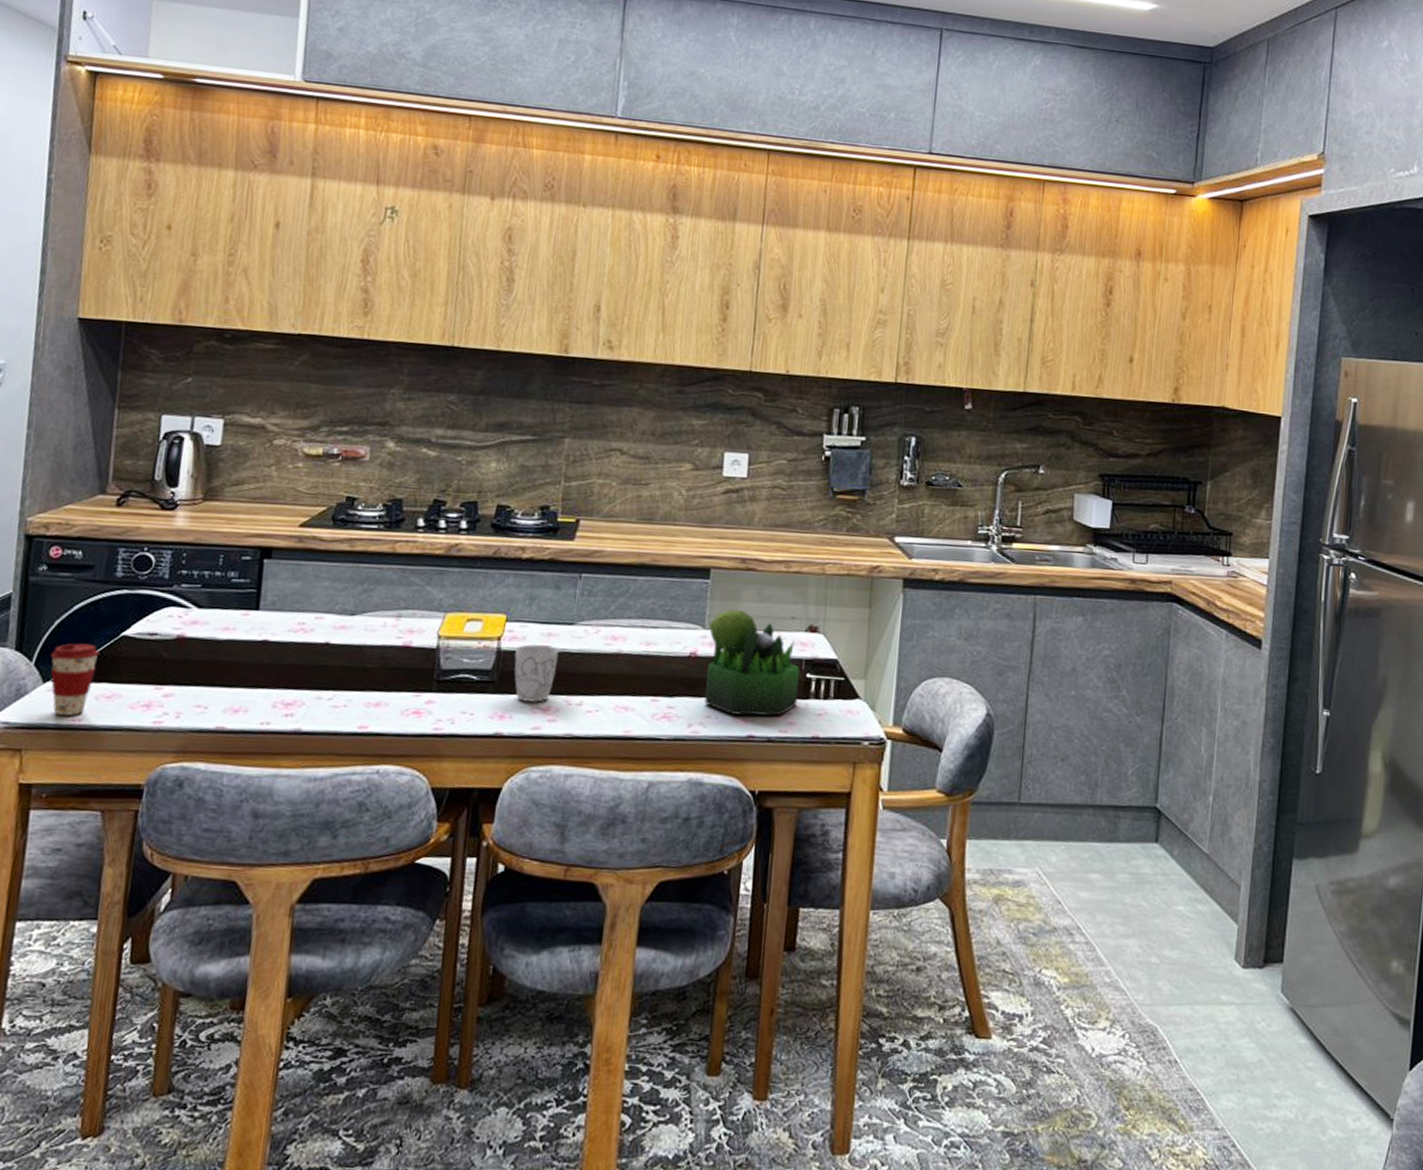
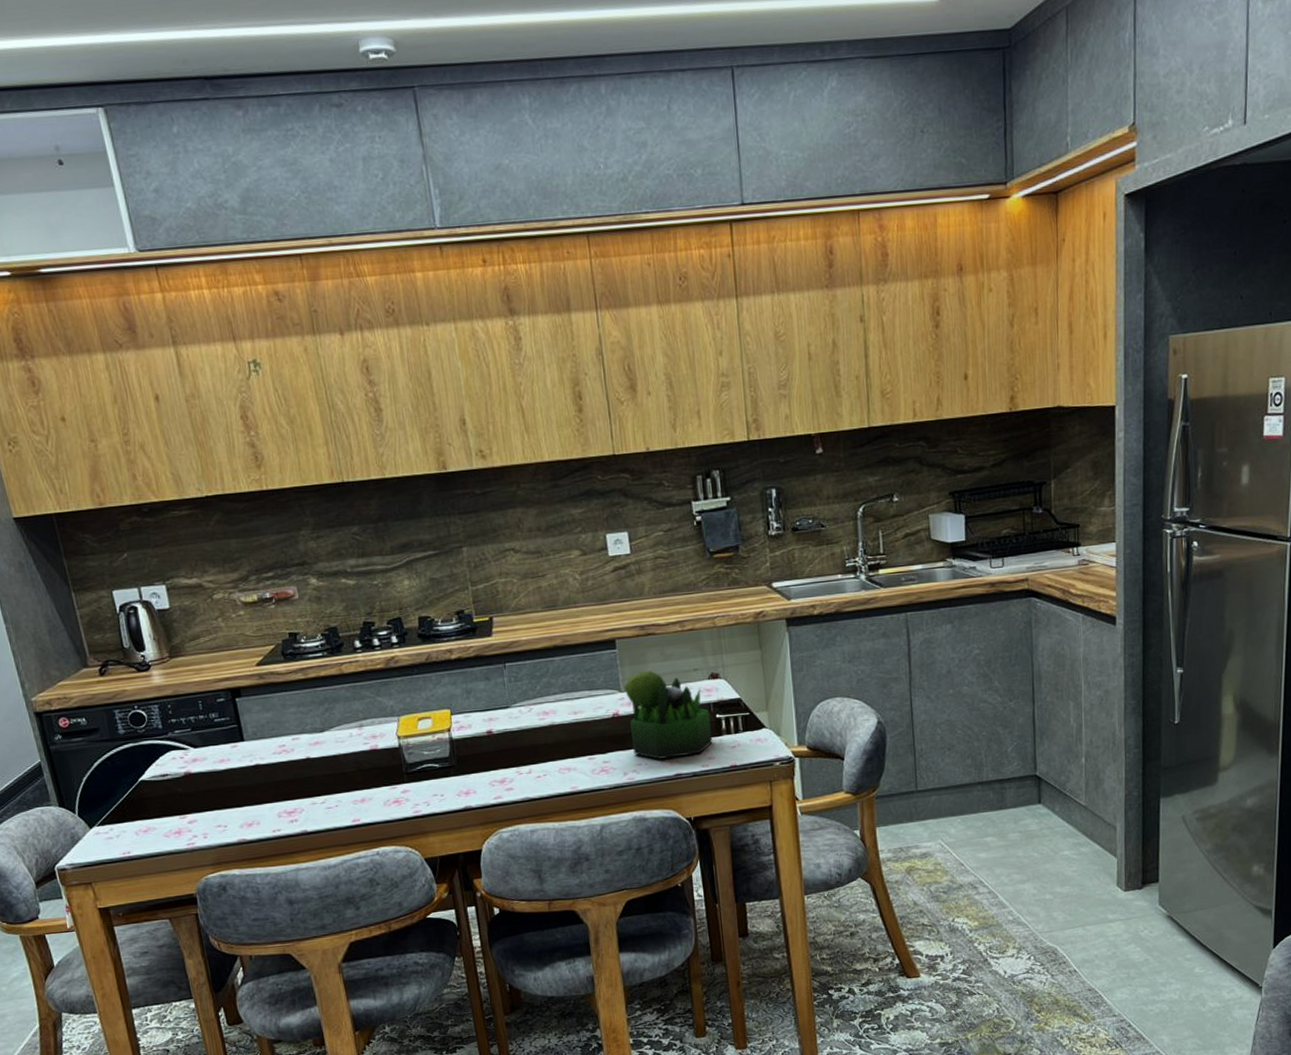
coffee cup: present [50,643,100,716] -> none [88,791,130,852]
mug: present [514,644,559,703] -> none [465,728,503,778]

